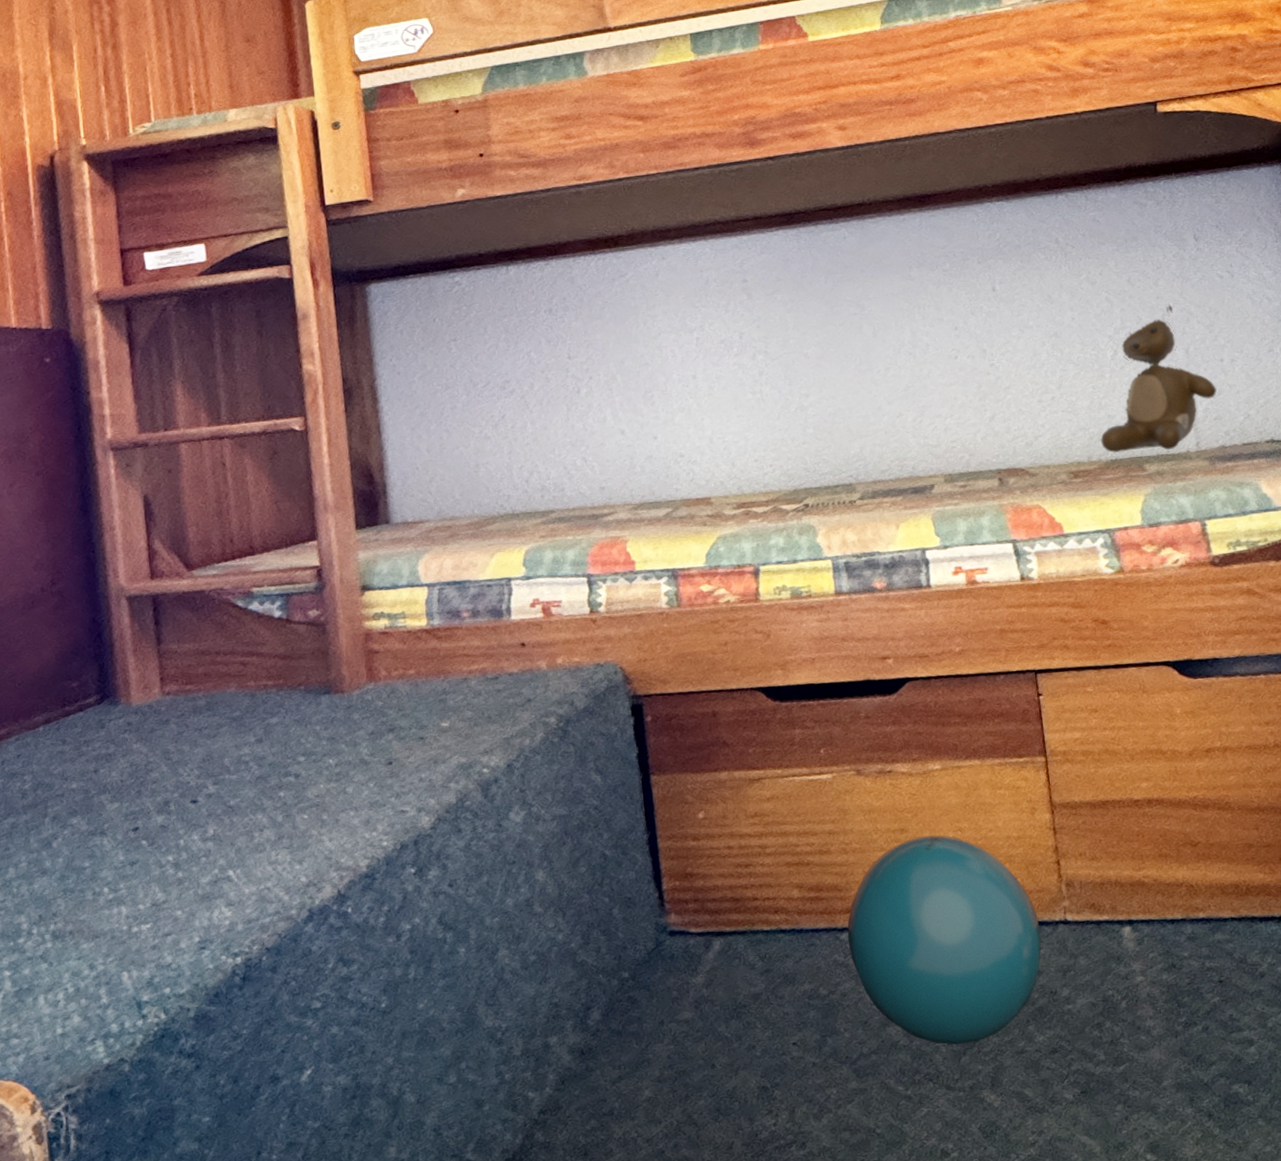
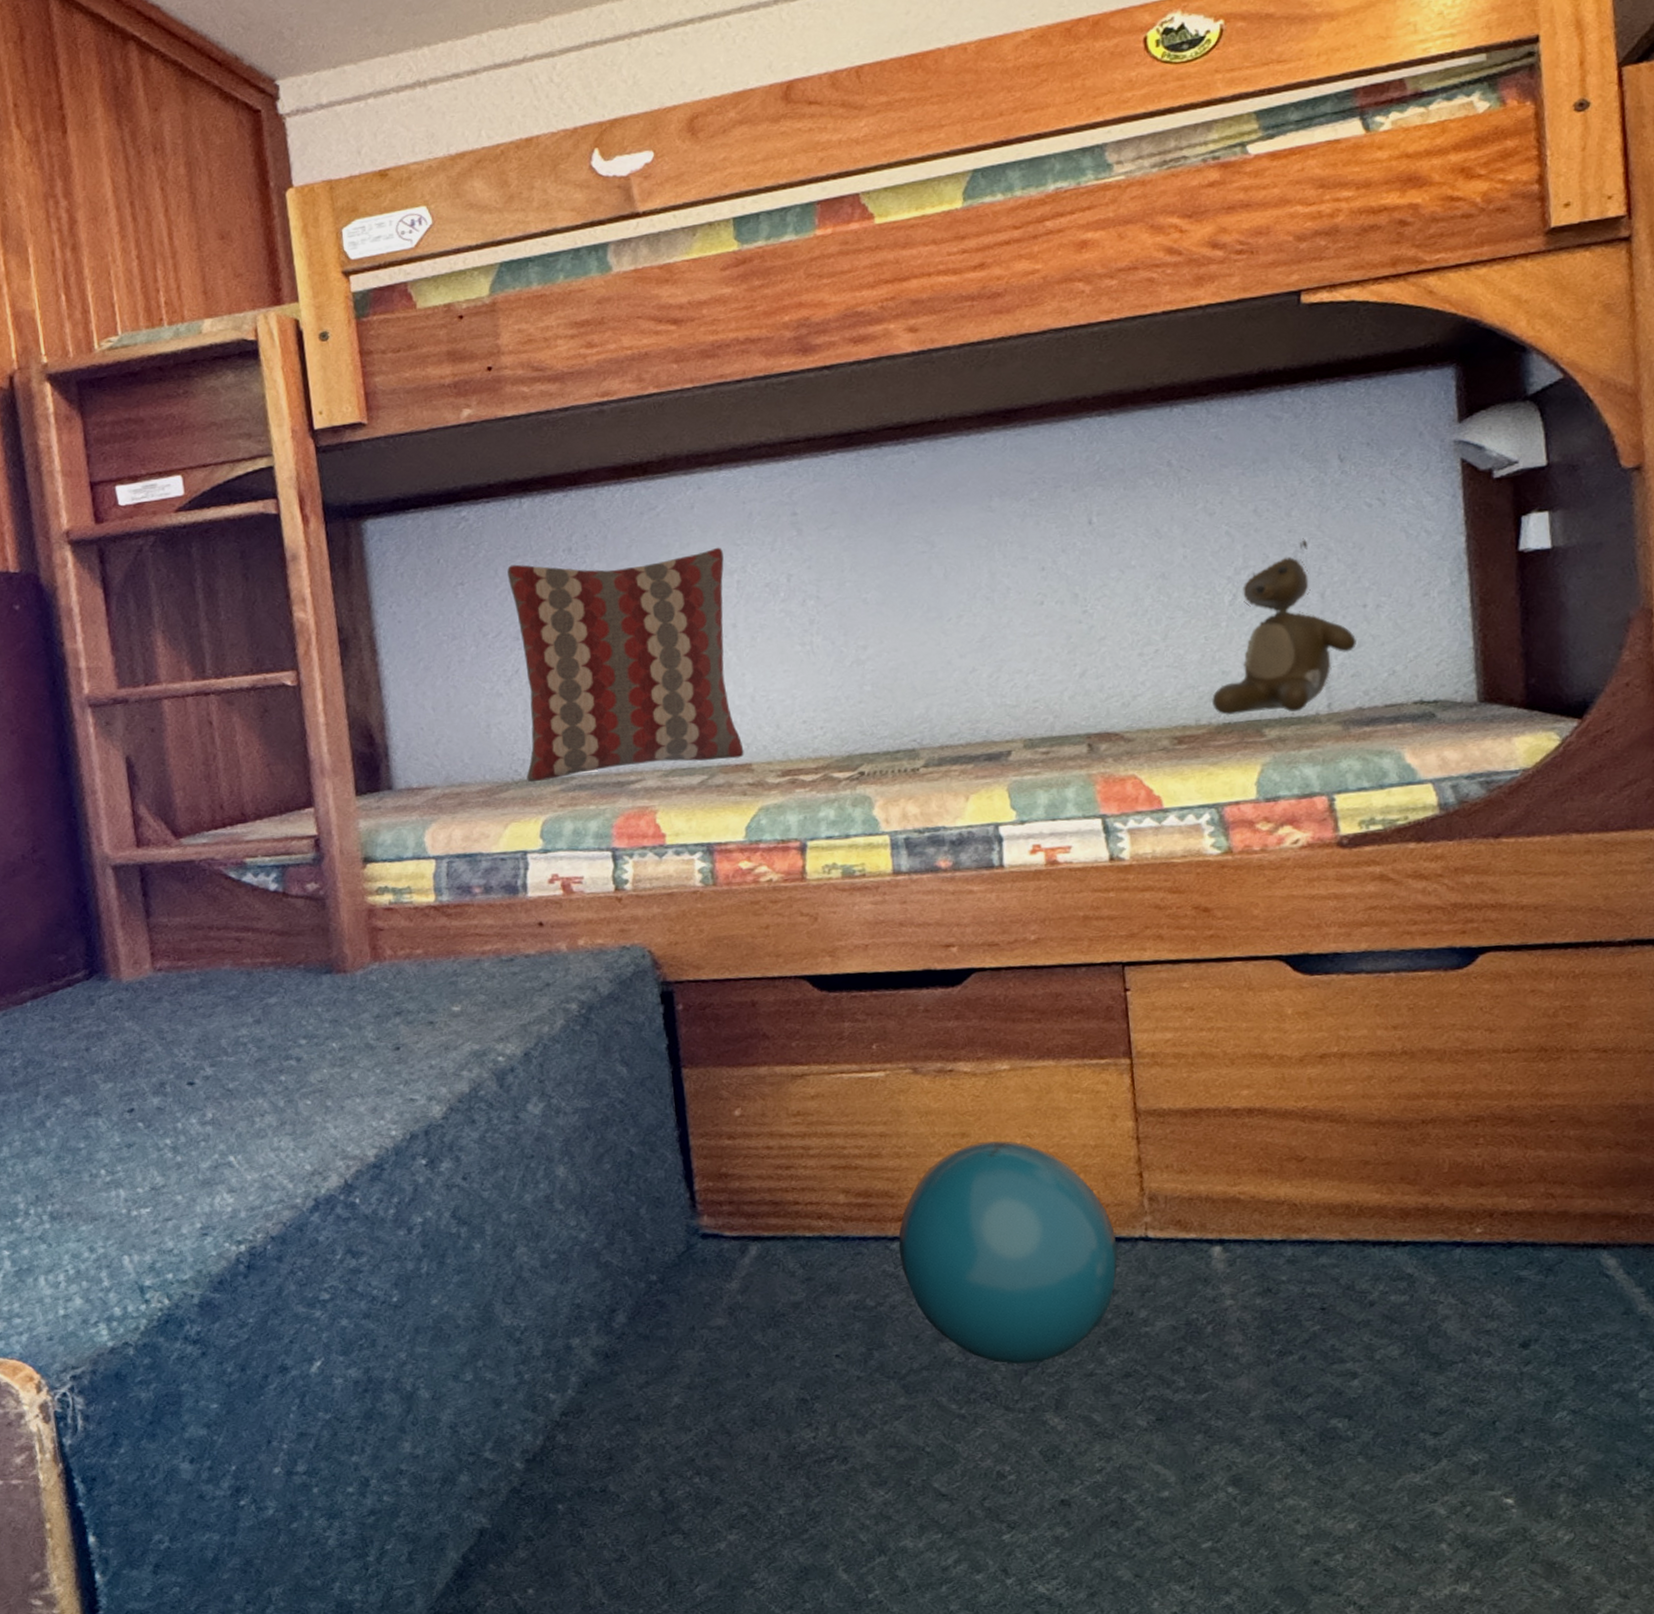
pillow: none [495,309,704,516] -> present [507,547,744,783]

